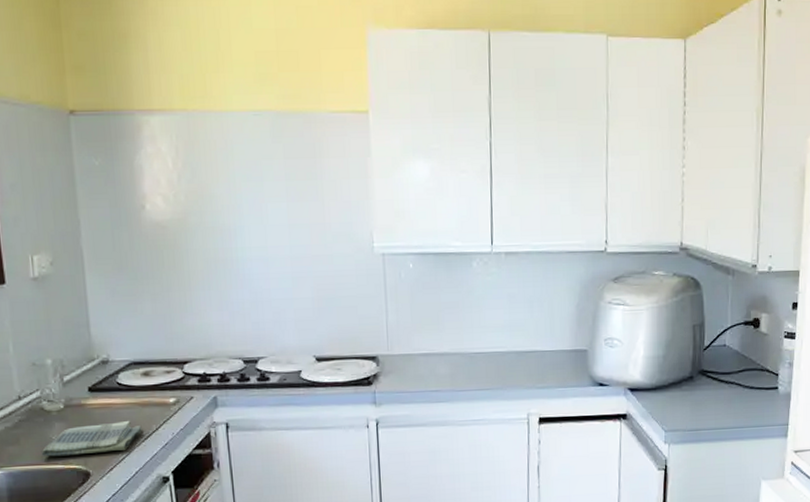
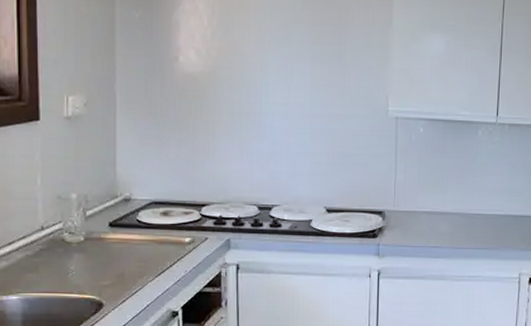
dish towel: present [41,420,142,457] -> none [58,255,157,286]

